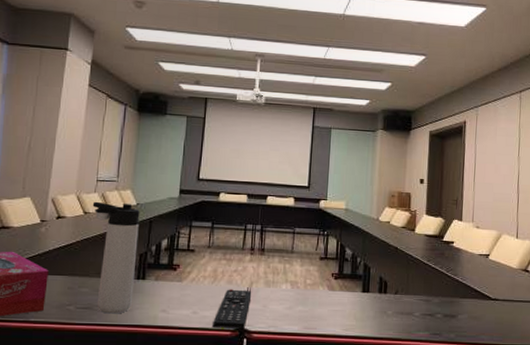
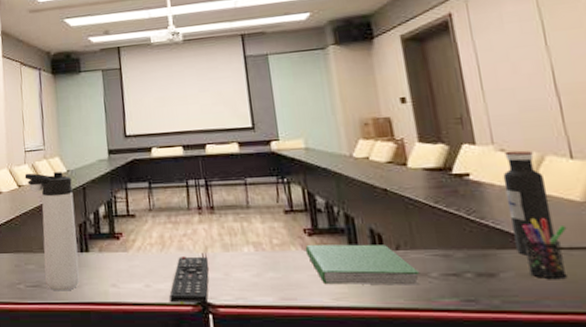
hardcover book: none [330,287,408,321] -> present [305,244,420,285]
water bottle: none [472,228,499,305] -> present [503,150,558,257]
pen holder: none [476,278,505,322] -> present [522,218,567,280]

